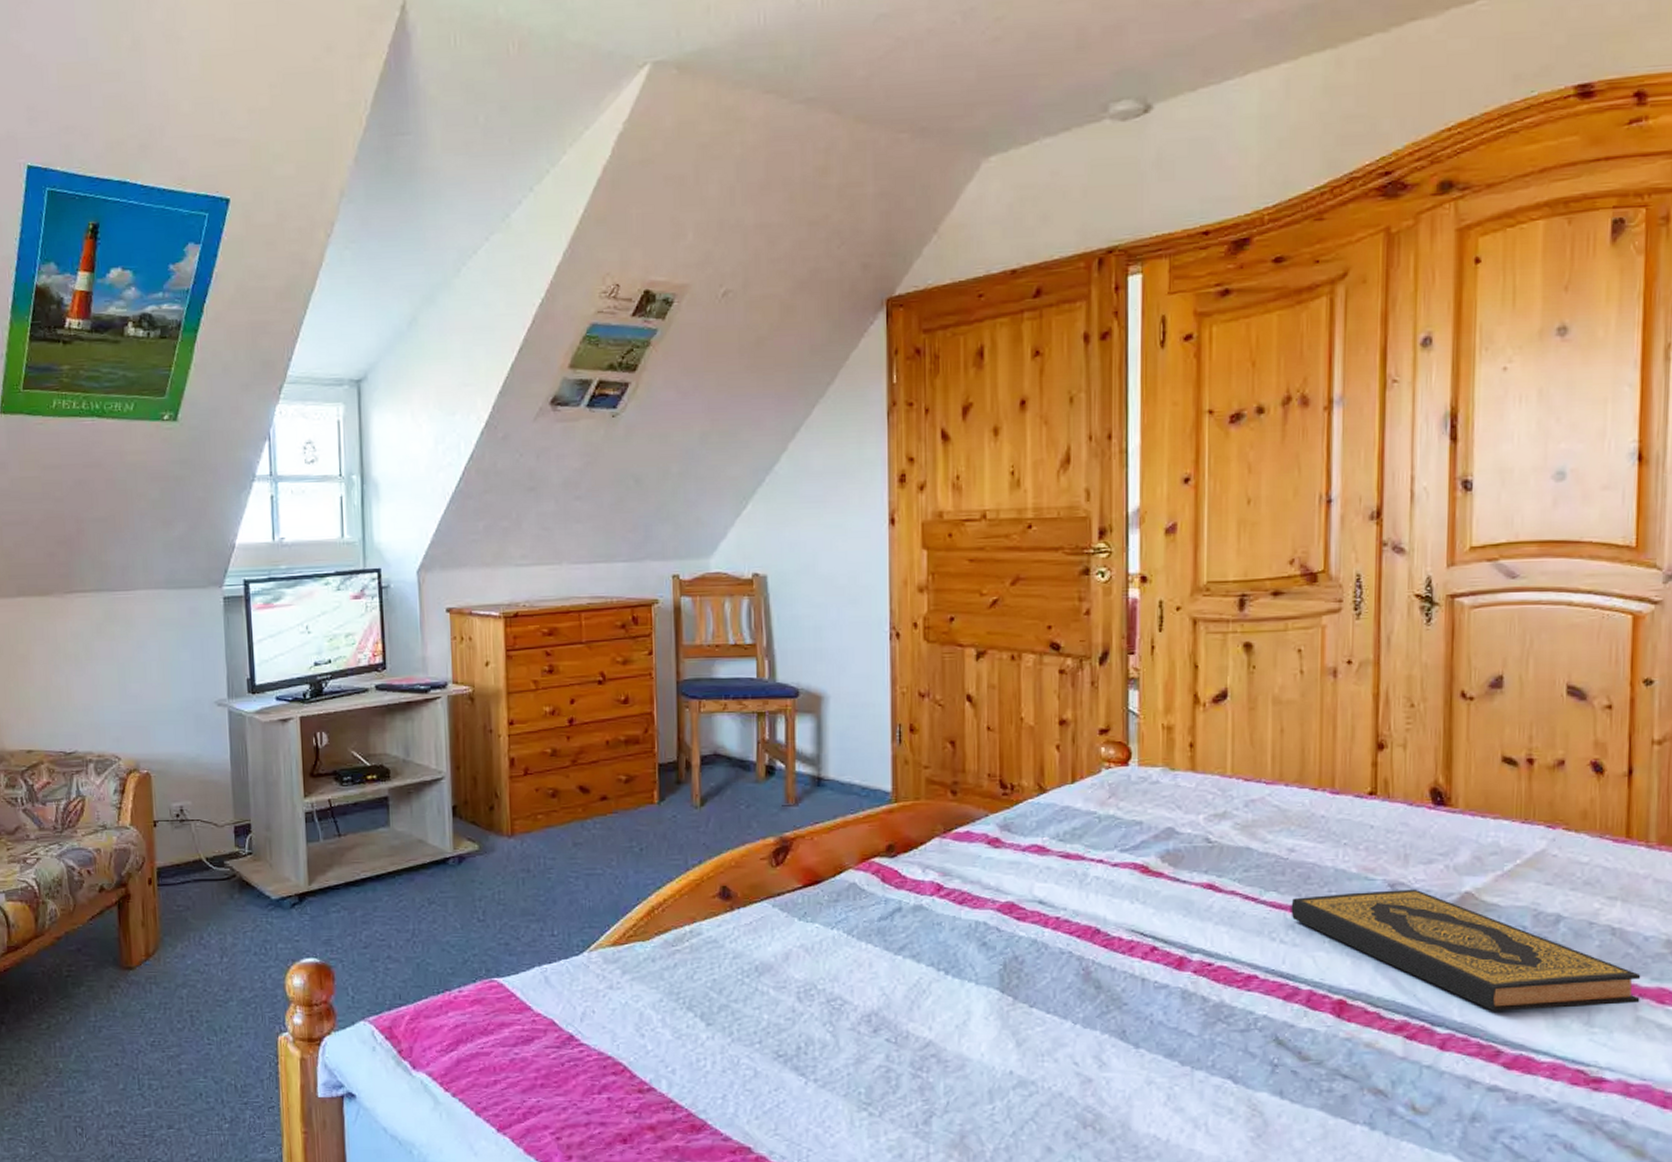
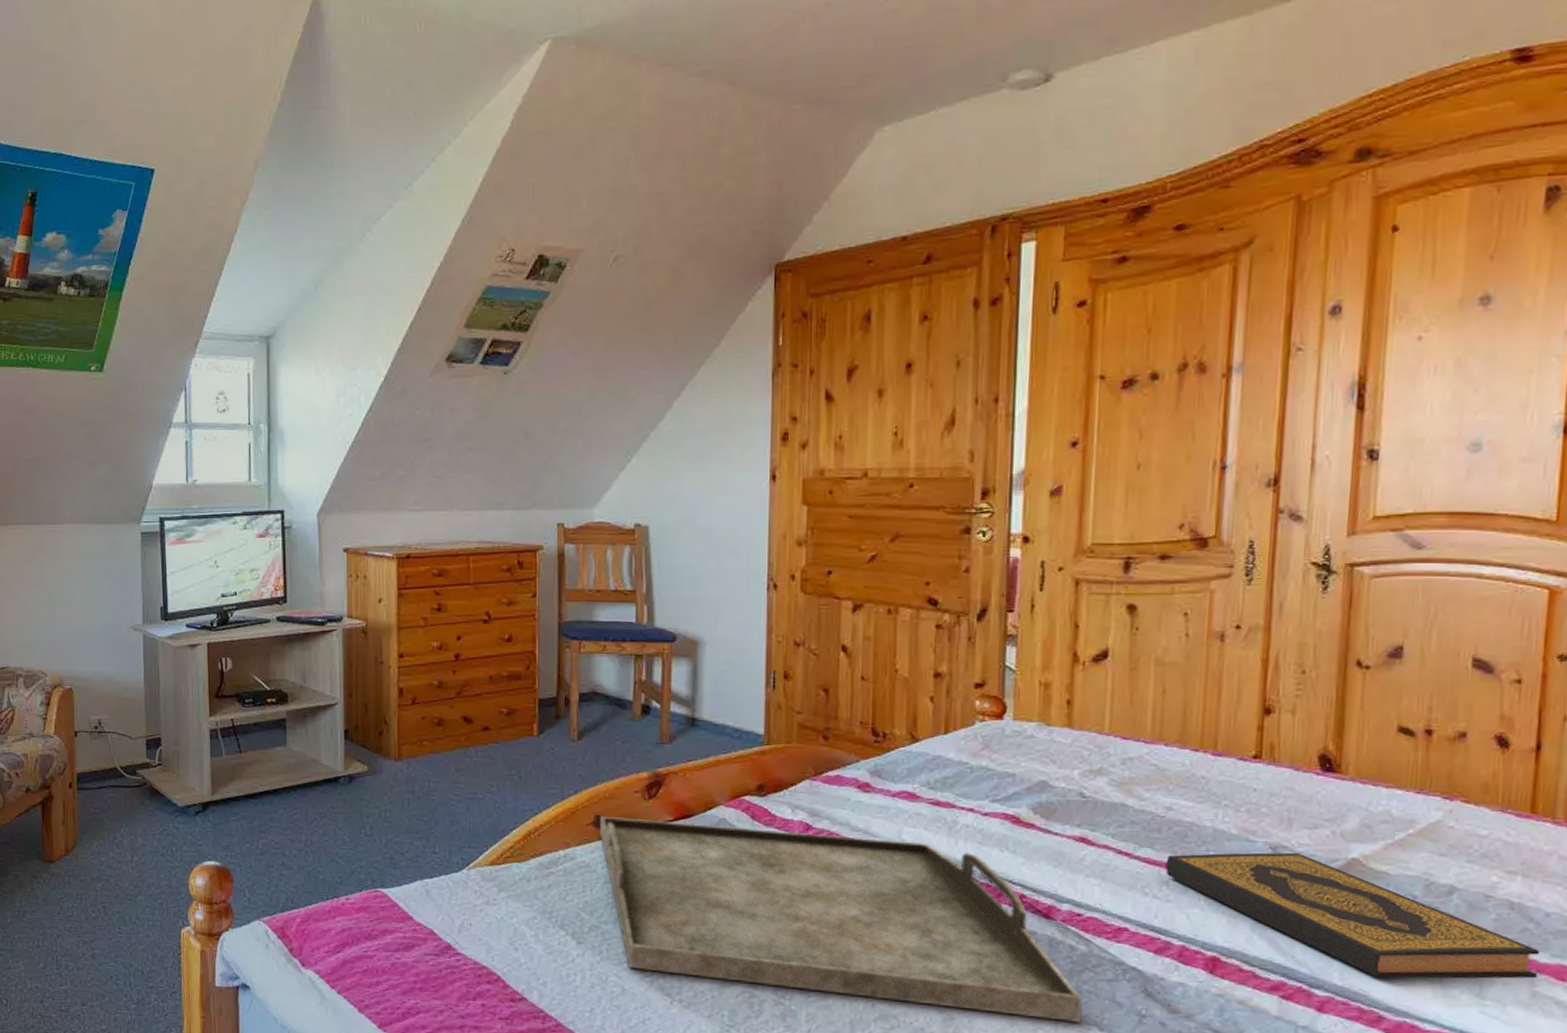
serving tray: none [727,887,1218,1076] -> present [600,817,1083,1022]

